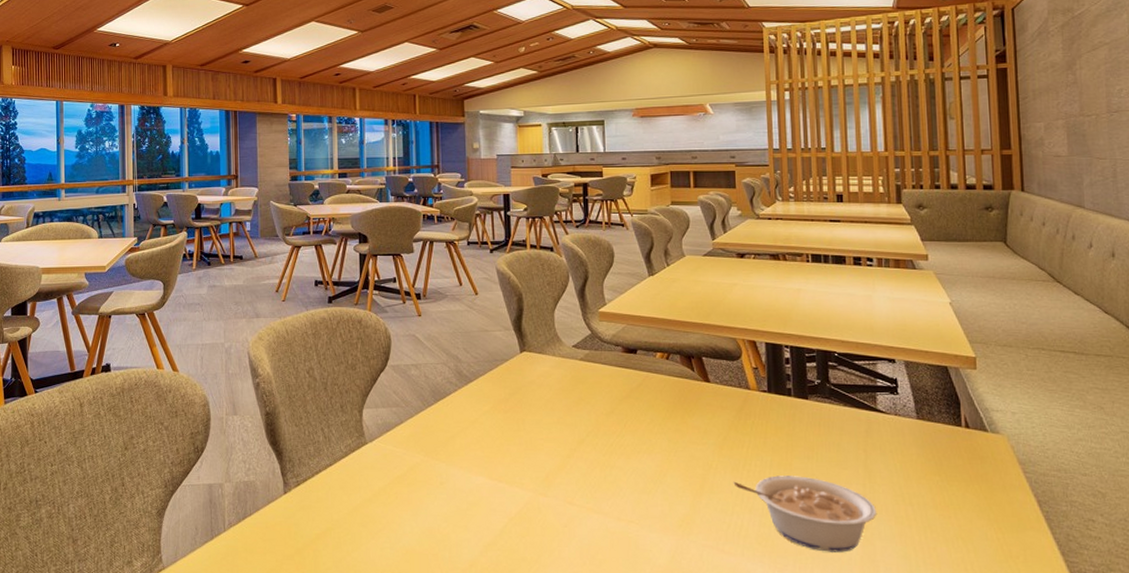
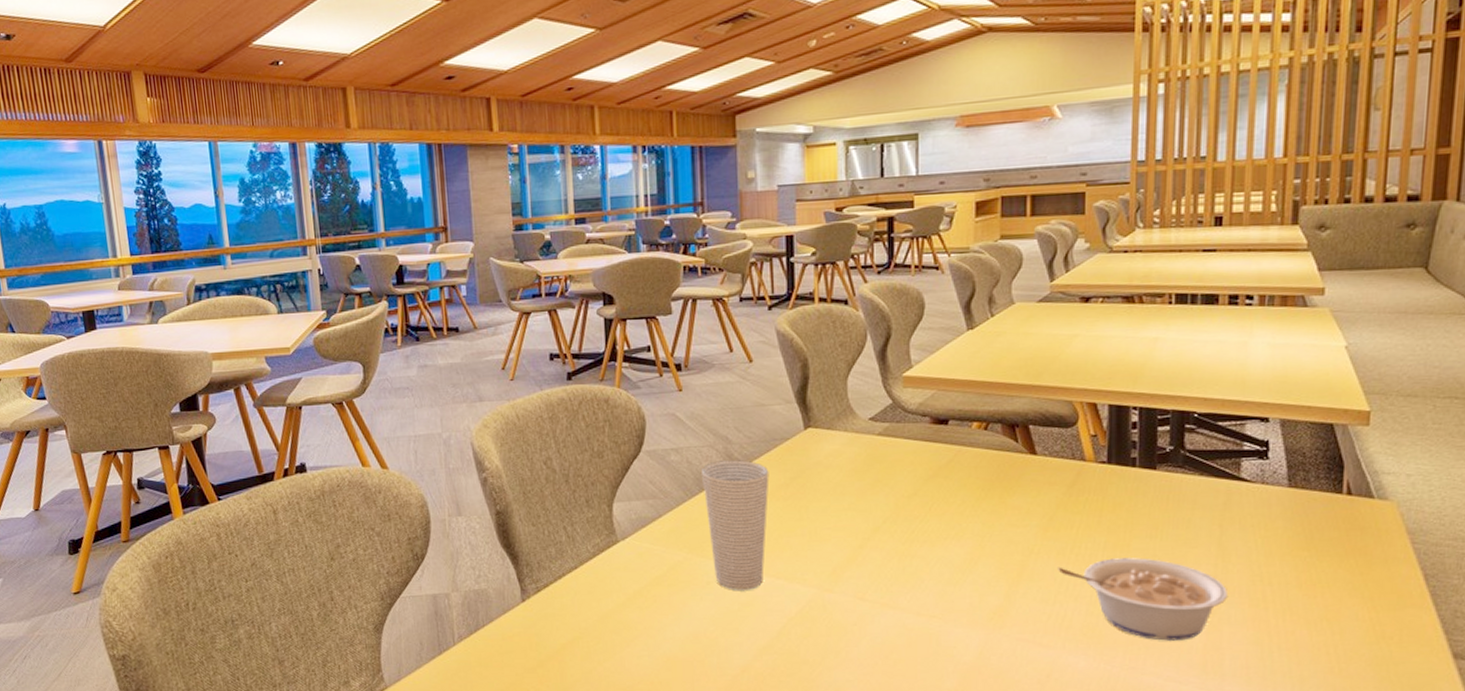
cup: none [437,376,492,491] -> present [702,460,769,590]

